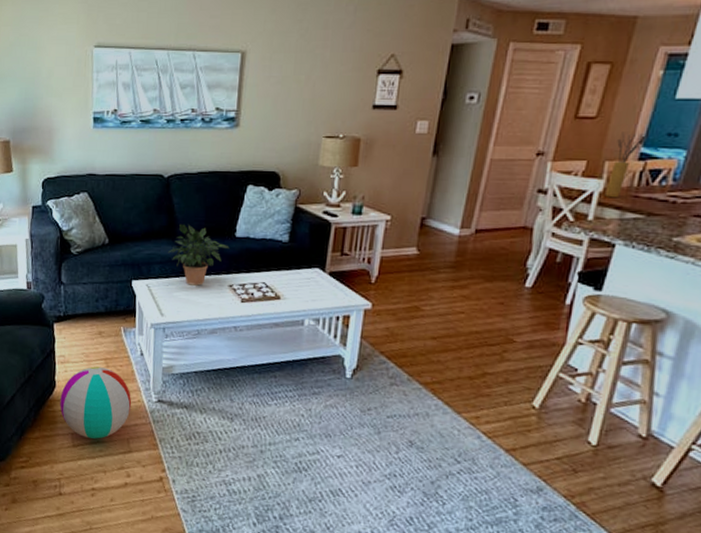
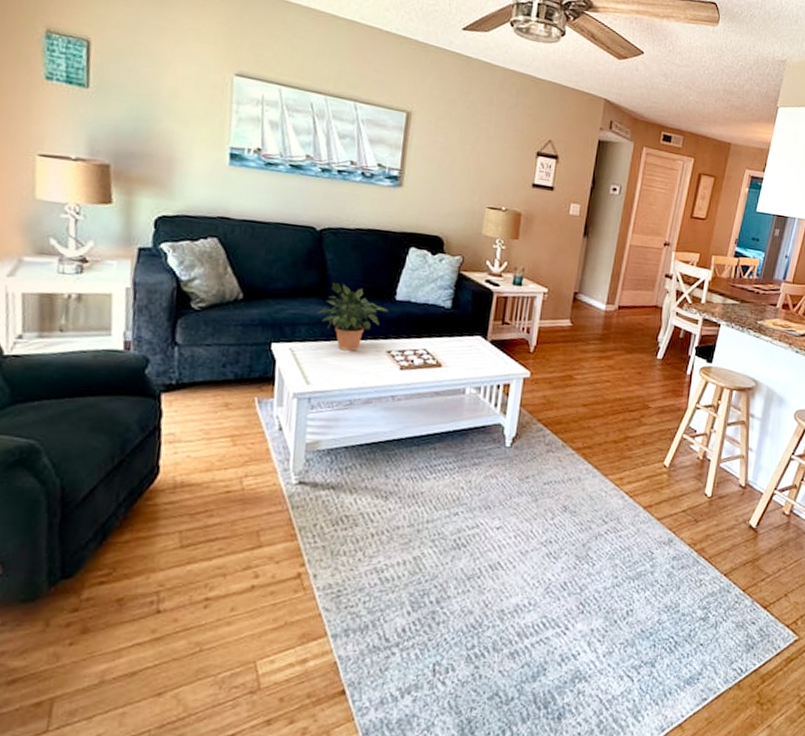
beach ball: present [60,366,132,439] -> none [164,445,265,535]
vase: present [604,132,650,198] -> none [712,233,741,287]

